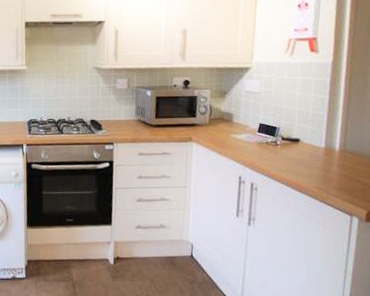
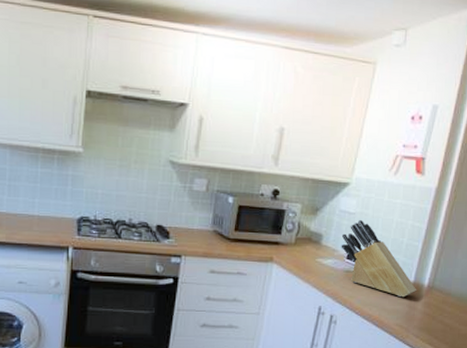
knife block: none [250,97,330,163] -> present [341,219,417,298]

